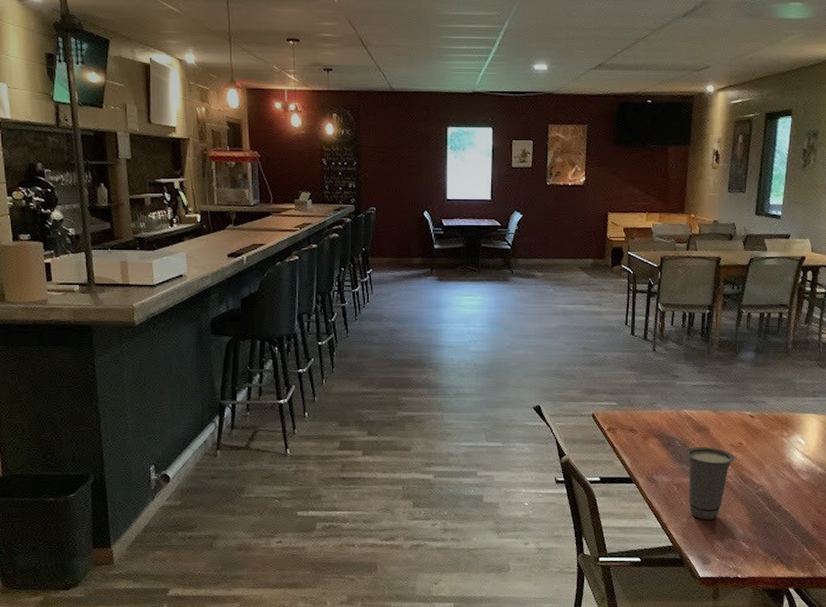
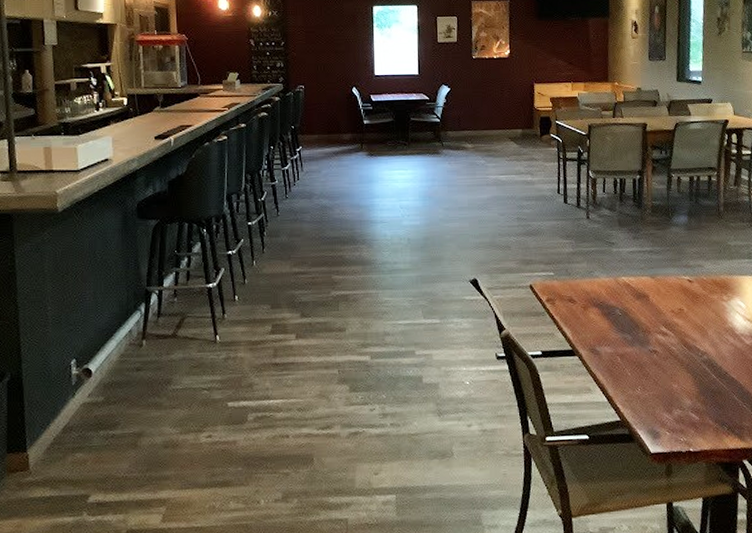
cup: present [686,447,734,520] -> none [627,314,676,391]

